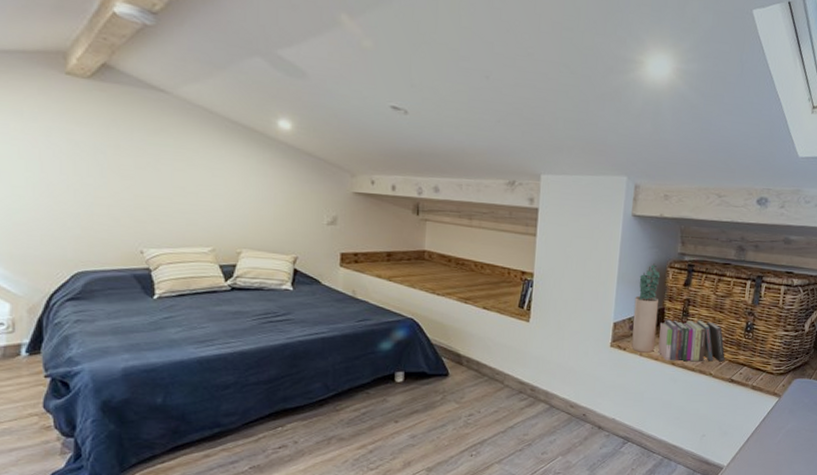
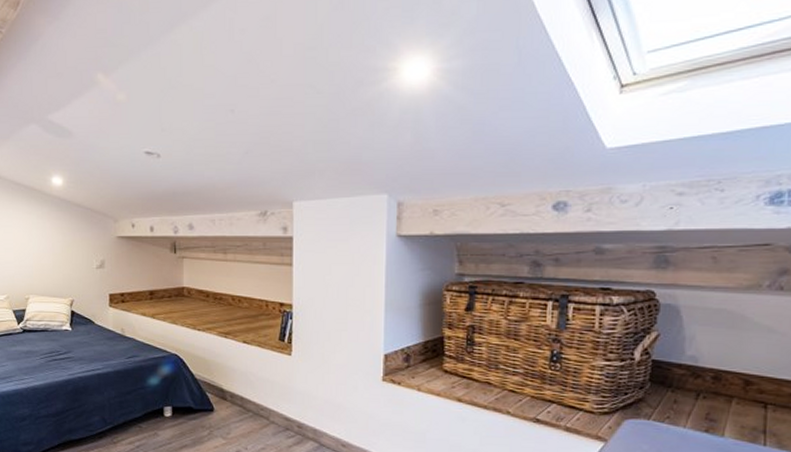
vase: present [631,263,661,354] -> none [406,287,437,389]
books: present [658,319,725,362] -> none [439,349,526,398]

